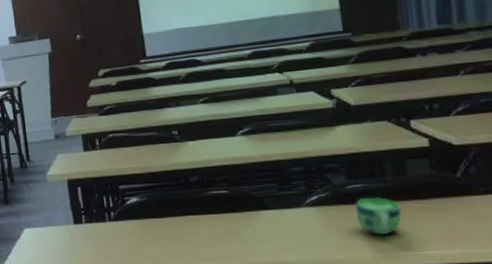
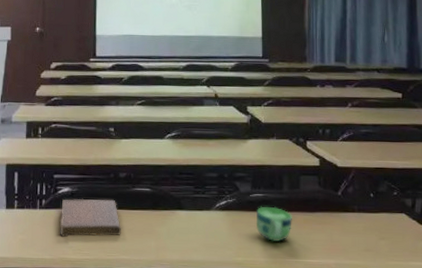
notebook: none [131,205,202,248] -> present [59,198,122,237]

